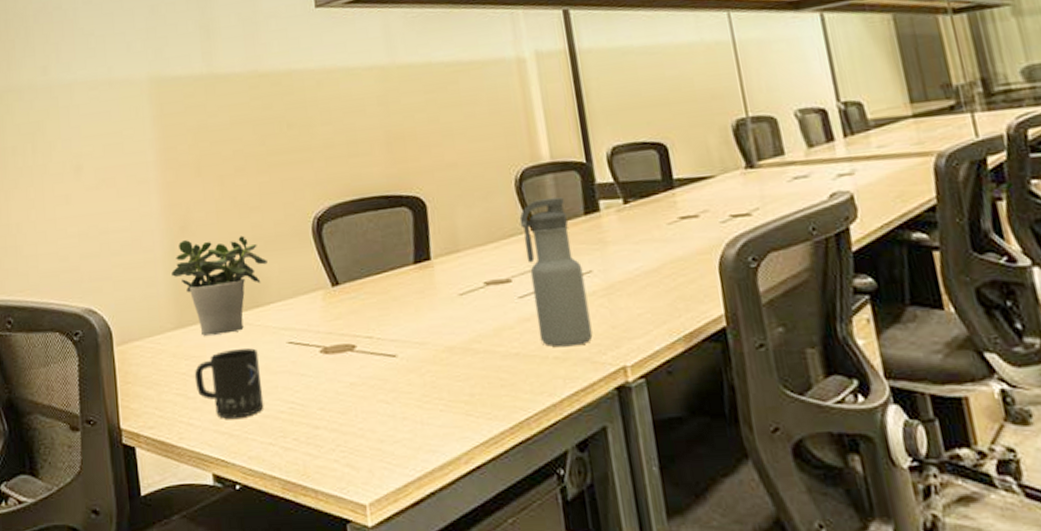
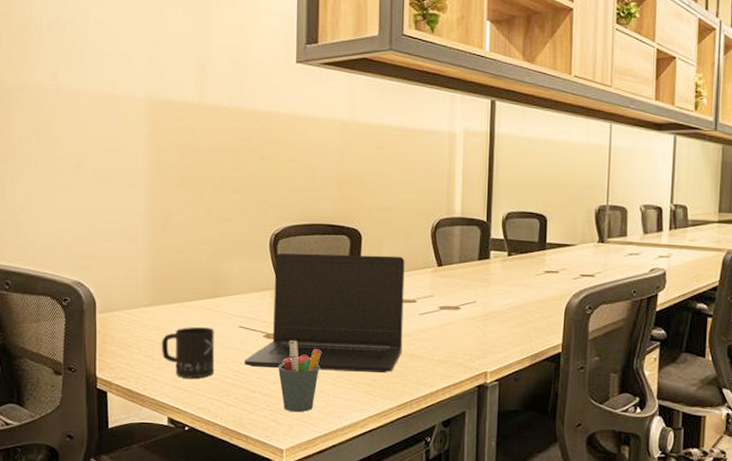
potted plant: present [171,235,268,336] -> none [151,237,231,314]
laptop: none [299,224,504,394] -> present [244,252,405,373]
pen holder: none [344,352,398,451] -> present [278,340,321,413]
water bottle: present [519,197,593,347] -> none [430,244,469,354]

